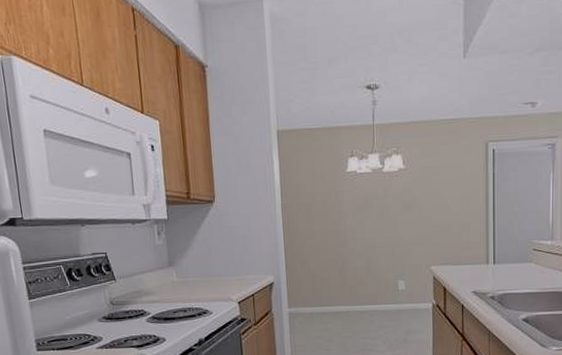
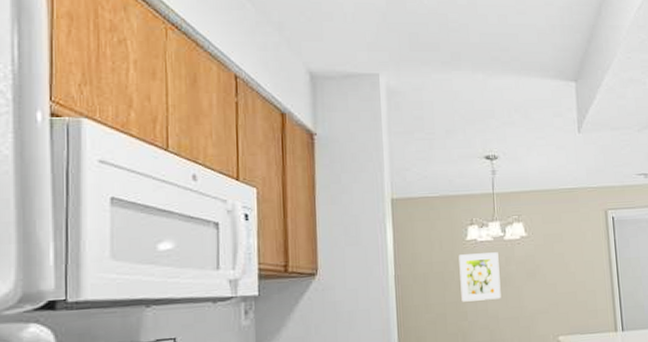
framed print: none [339,184,378,231] -> present [458,252,501,302]

